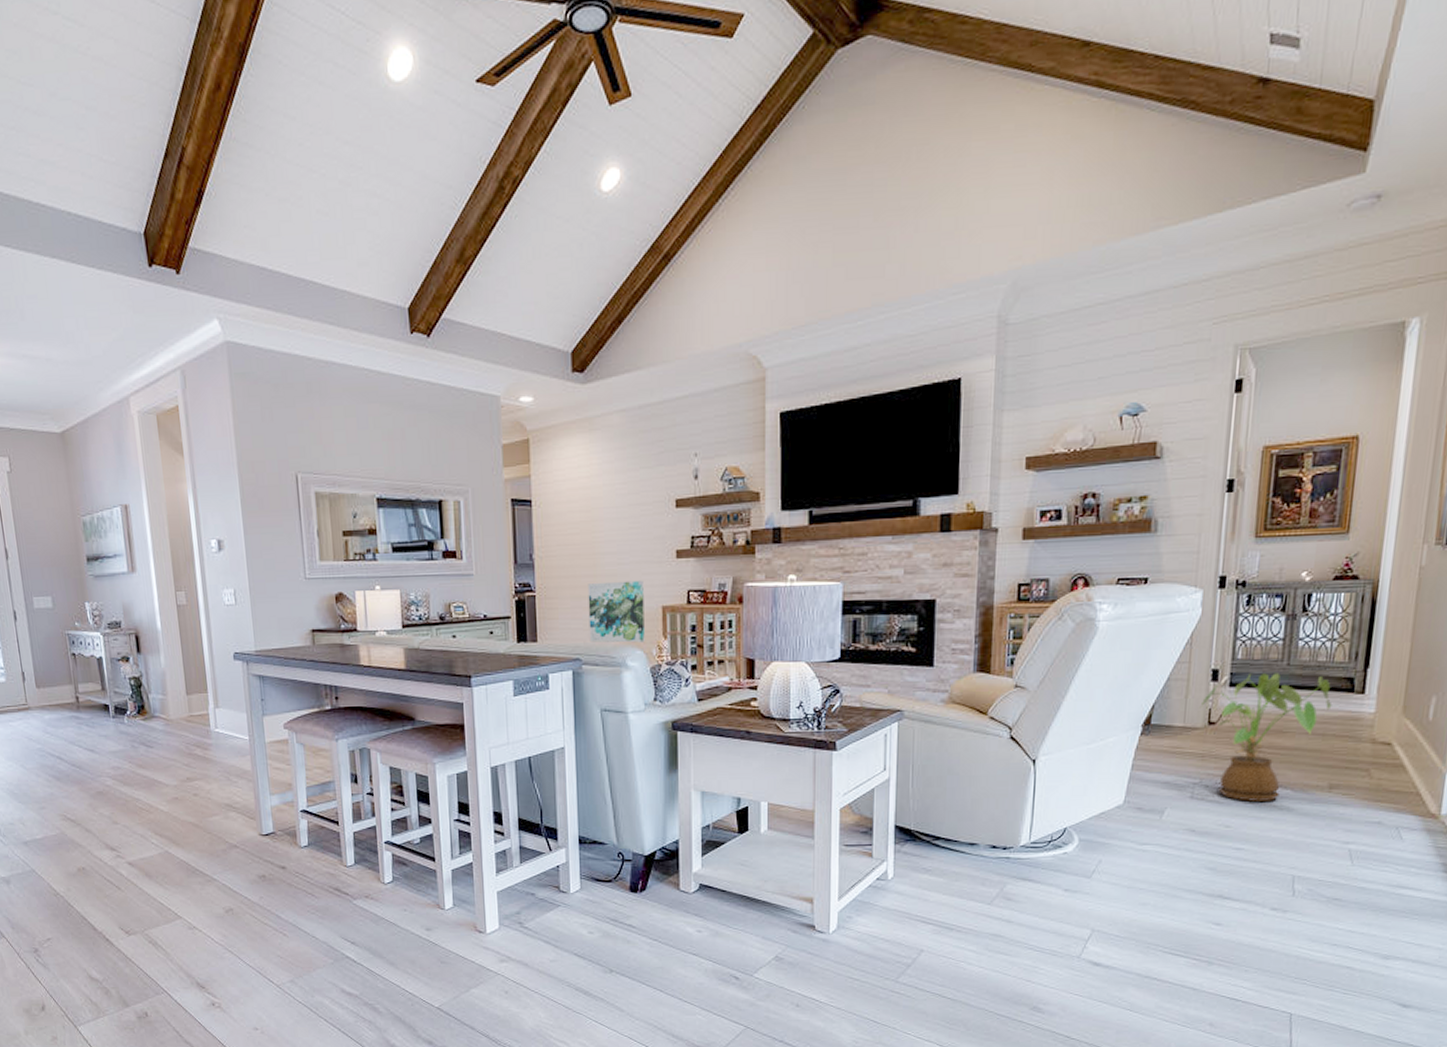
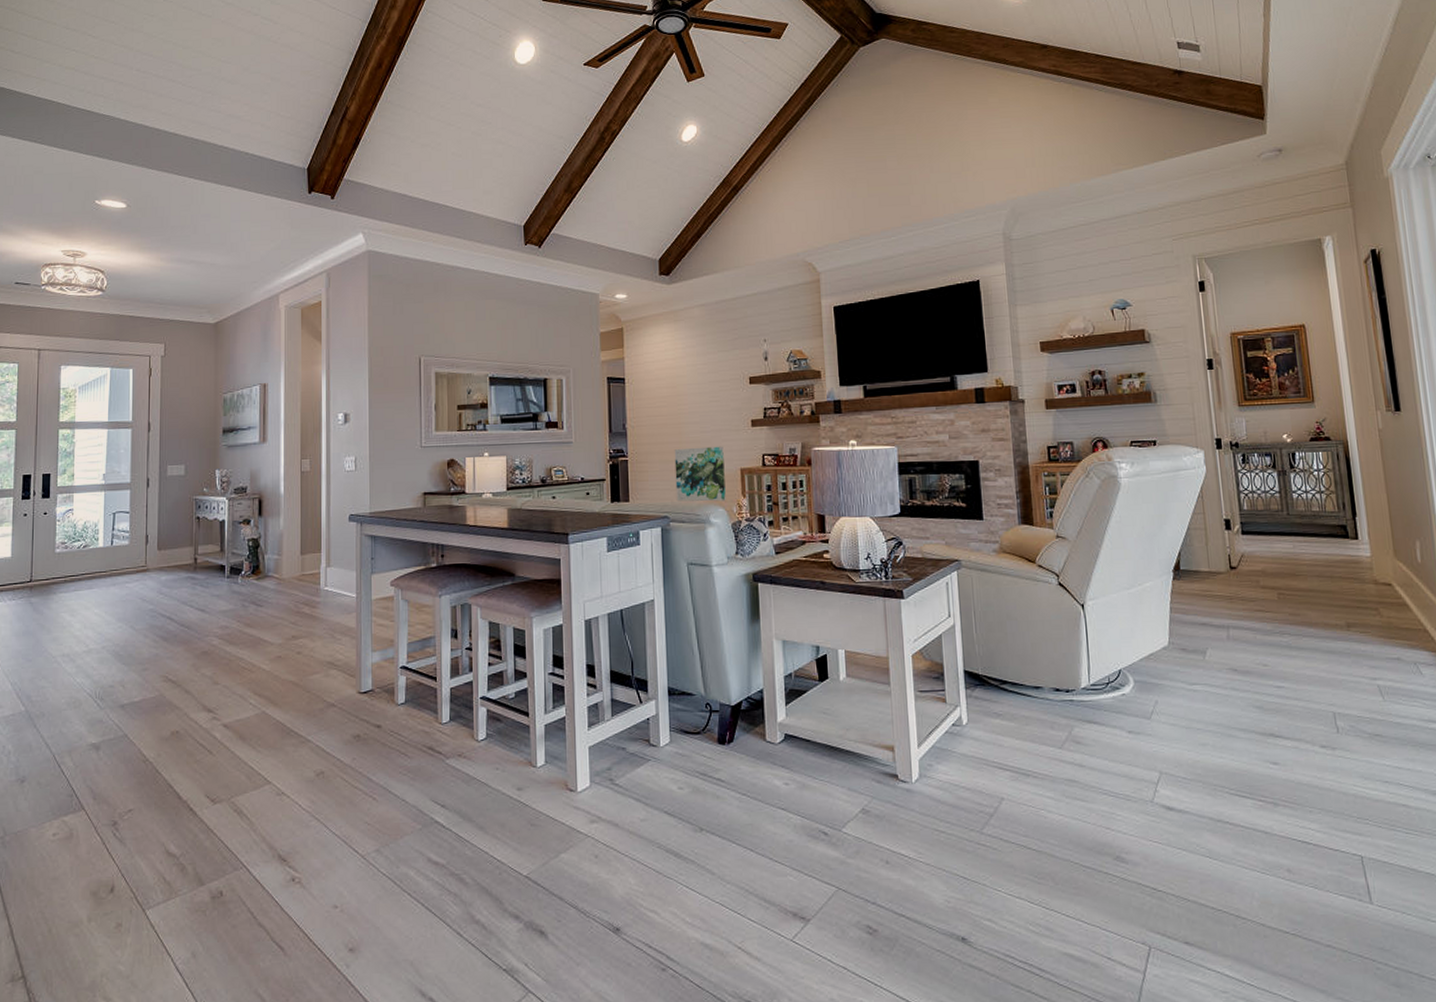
house plant: present [1199,673,1332,802] -> none [1220,522,1333,641]

